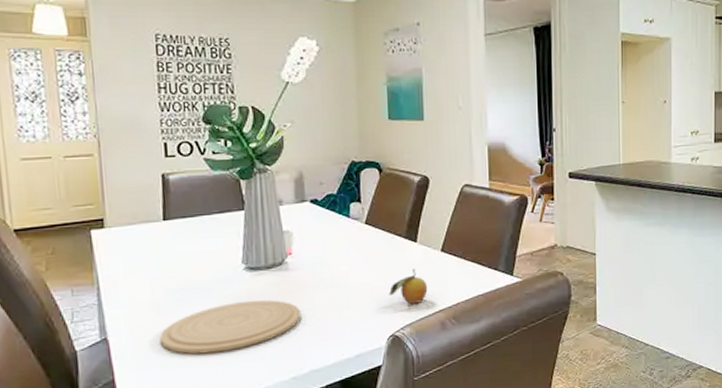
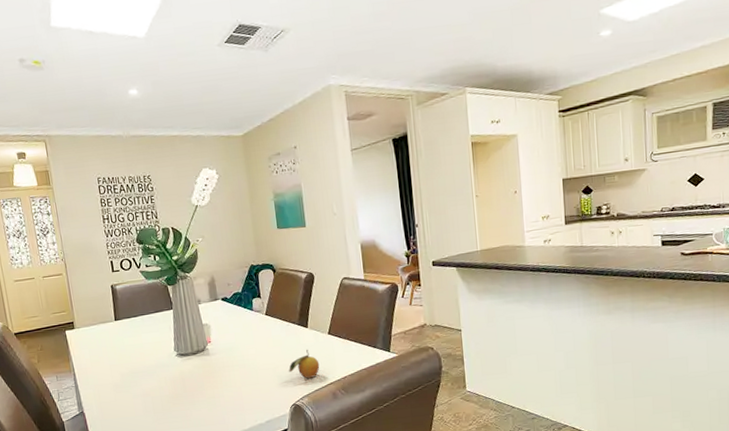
plate: present [160,300,302,355] -> none [120,379,222,423]

